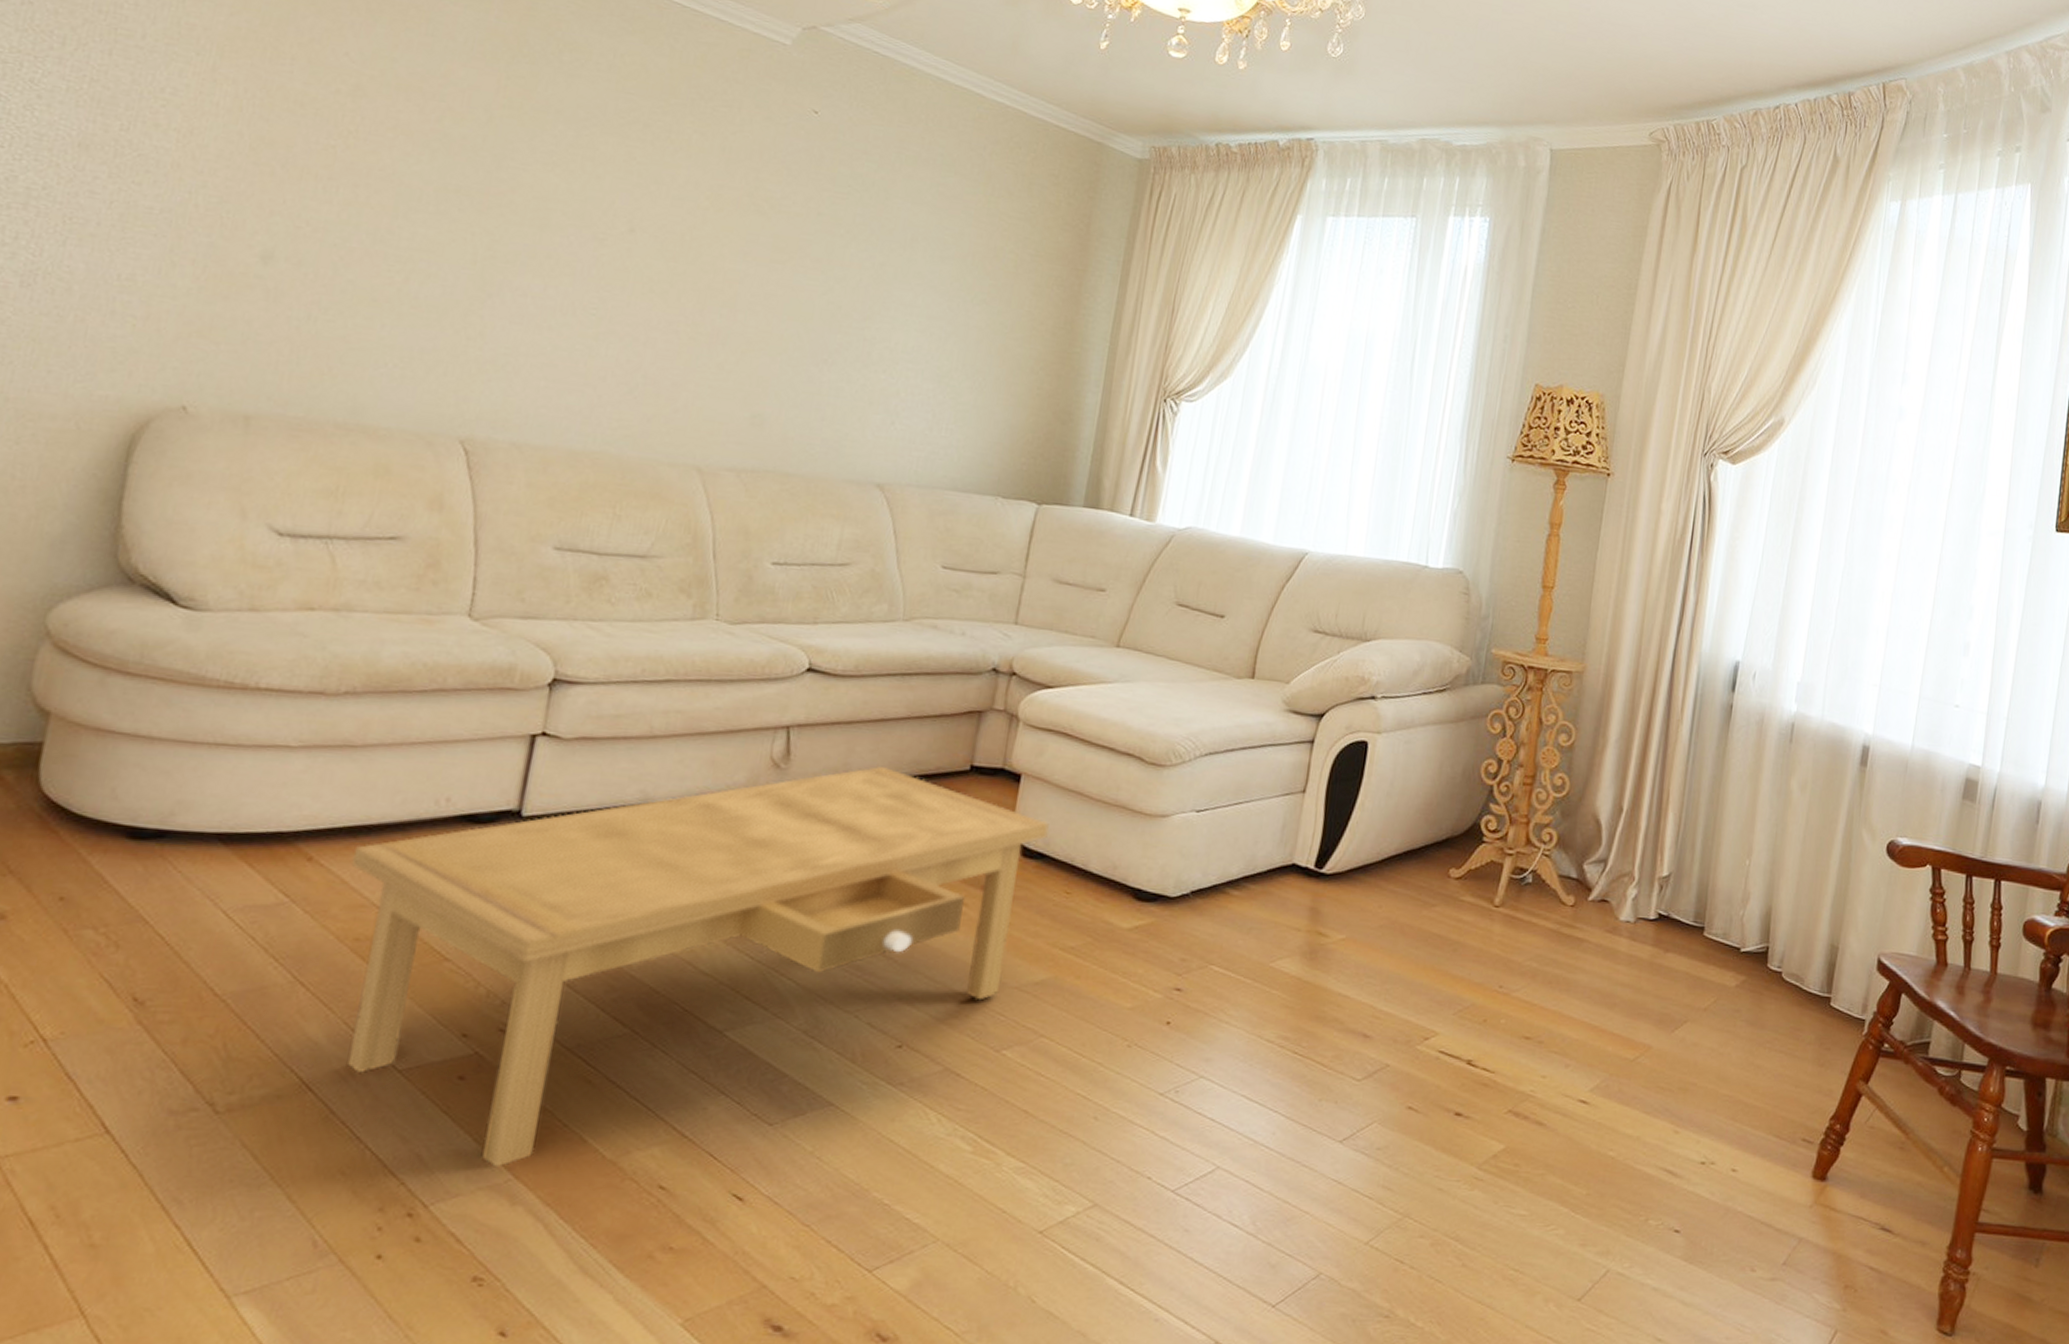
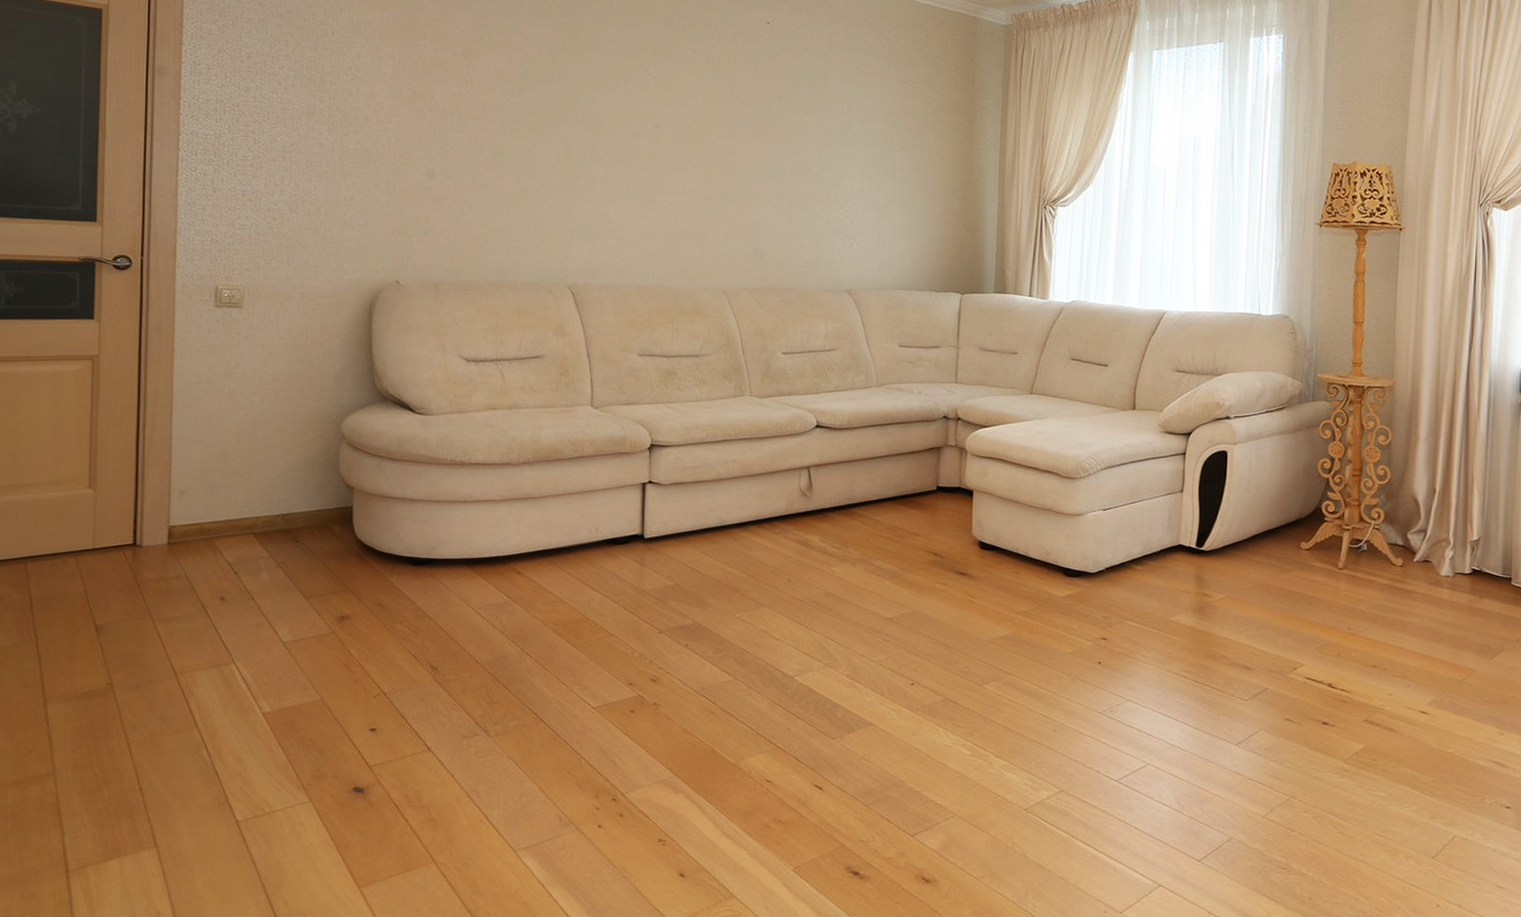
coffee table: present [348,765,1049,1168] -> none [544,490,997,769]

